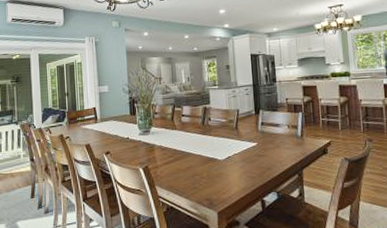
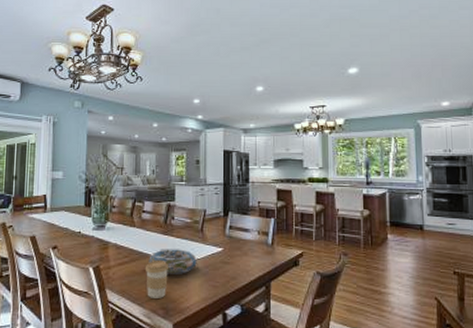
coffee cup: none [188,157,210,191] -> present [145,259,168,298]
decorative bowl: none [191,146,235,169] -> present [149,249,197,274]

